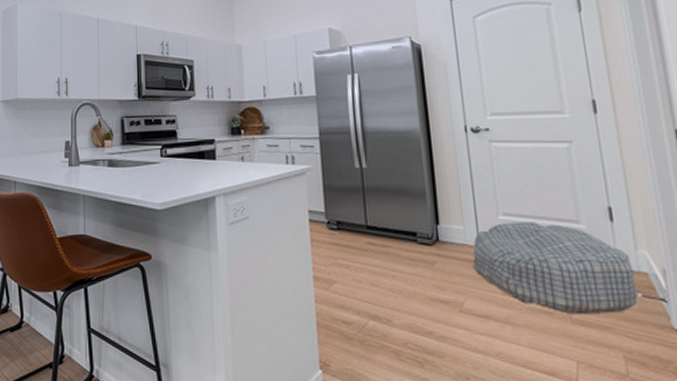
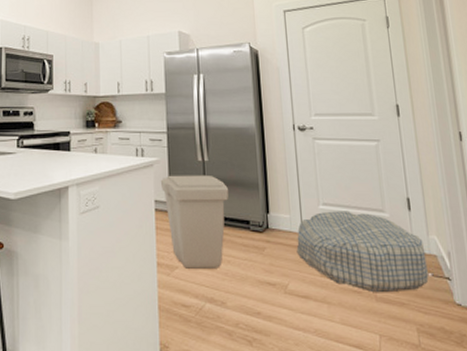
trash can: none [313,182,392,283] -> present [160,174,229,269]

